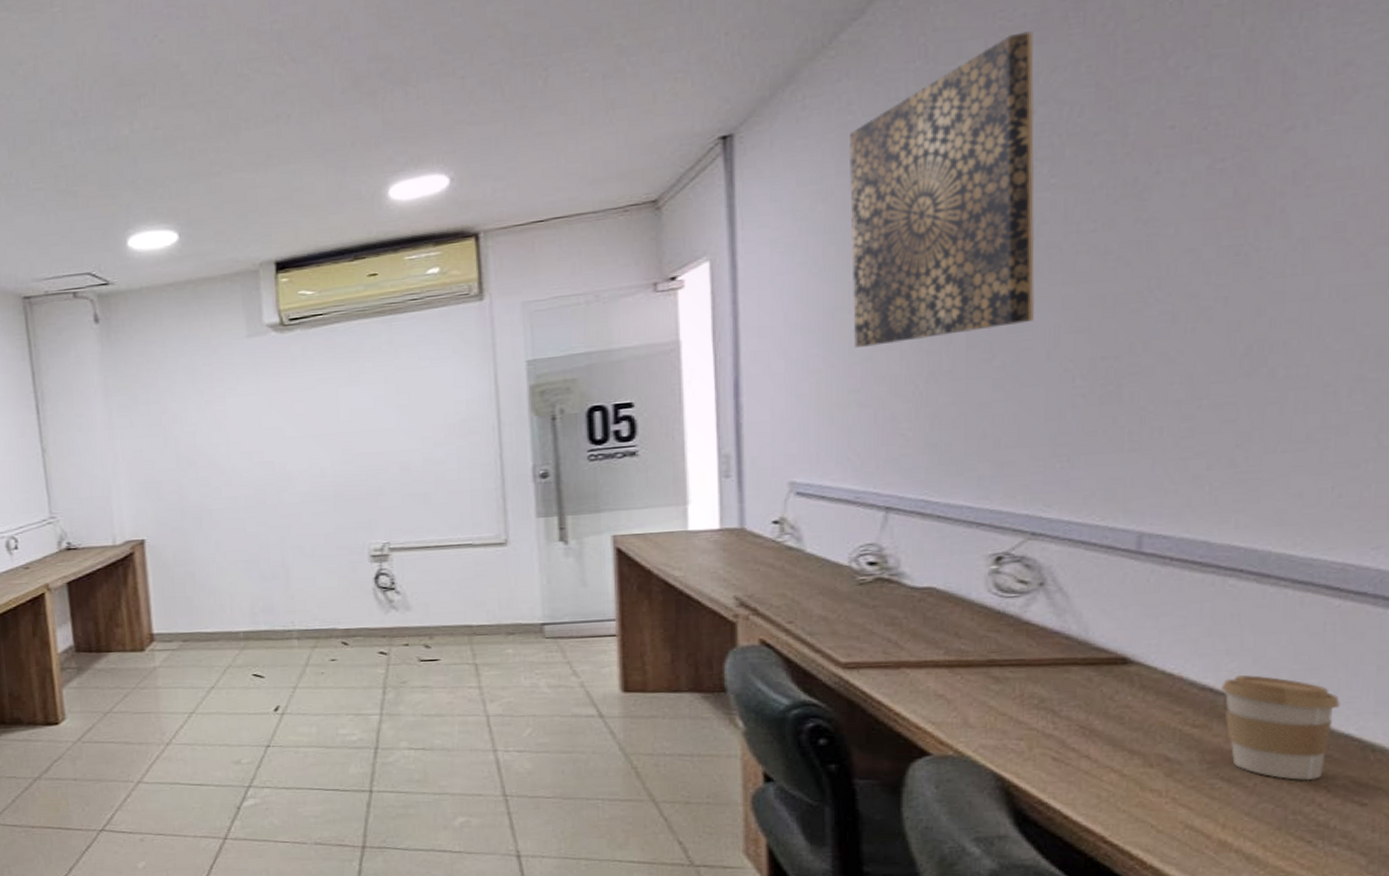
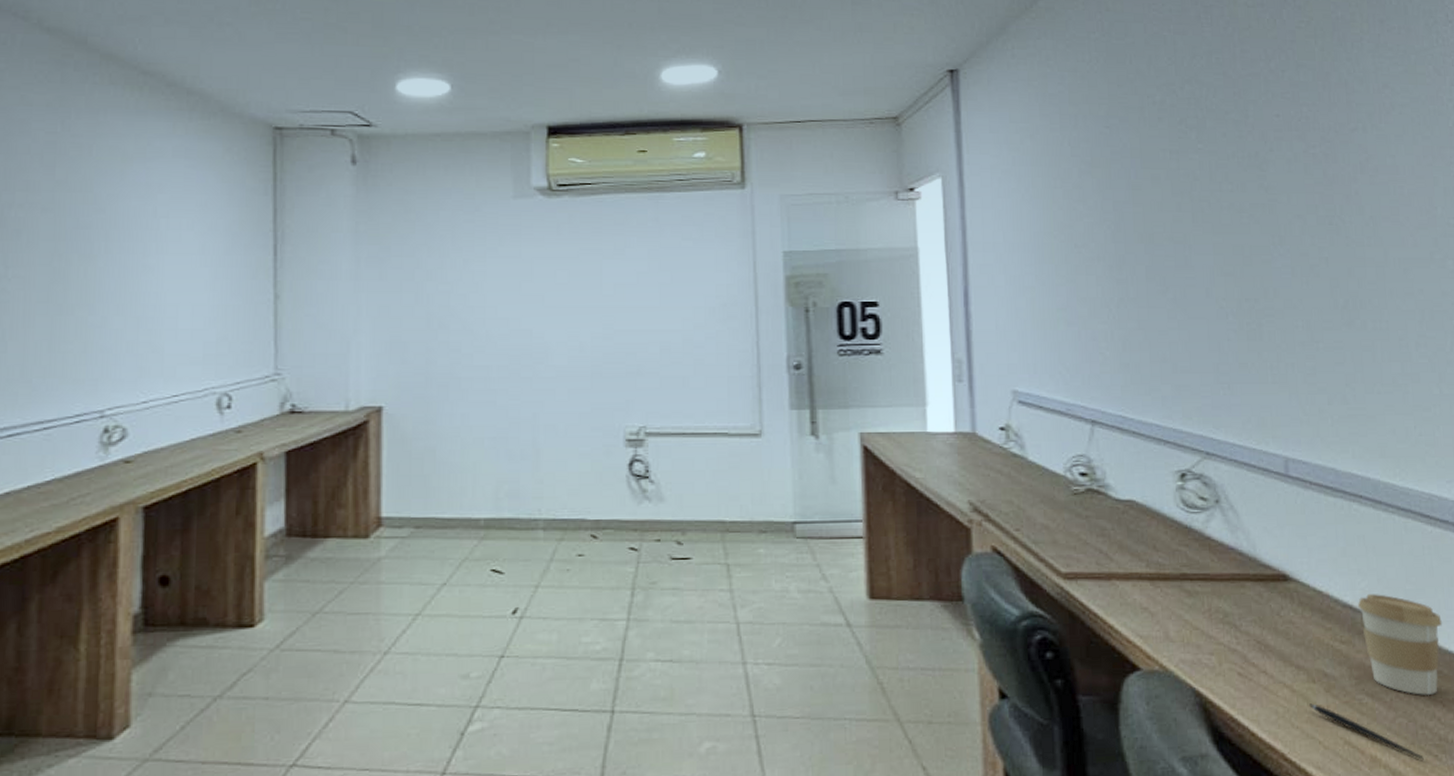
wall art: present [848,31,1035,348] -> none [1048,23,1195,270]
pen: none [1142,788,1292,846] -> present [1309,703,1424,760]

